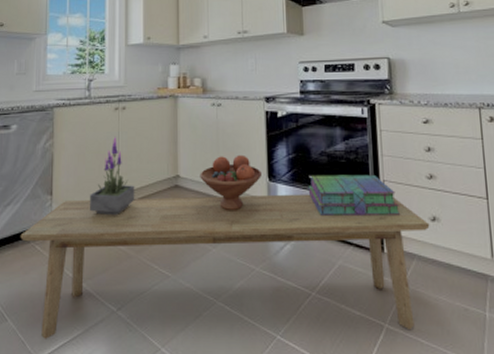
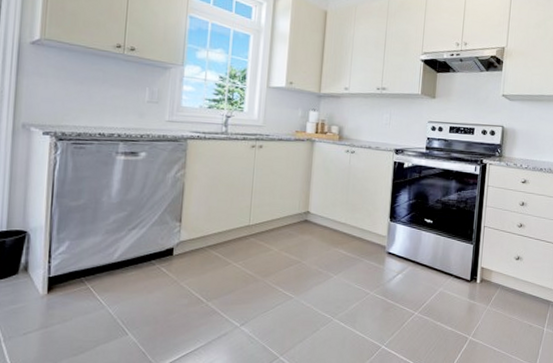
bench: present [20,194,430,339] -> none [145,227,514,350]
potted plant: present [89,137,135,216] -> none [219,173,266,244]
fruit bowl: present [200,154,261,211] -> none [328,197,384,245]
stack of books: present [308,174,400,215] -> none [422,218,494,254]

